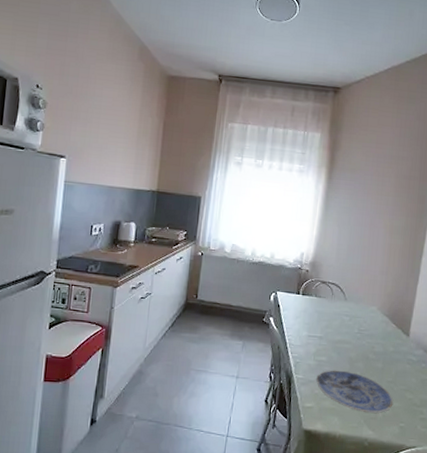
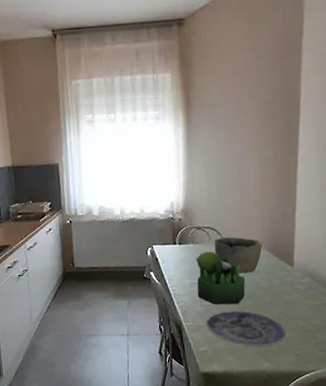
plant: none [312,306,360,365] -> present [196,251,245,305]
bowl: none [335,296,382,336] -> present [214,237,263,274]

